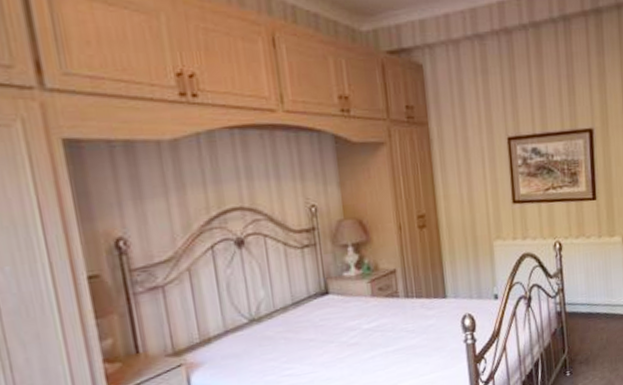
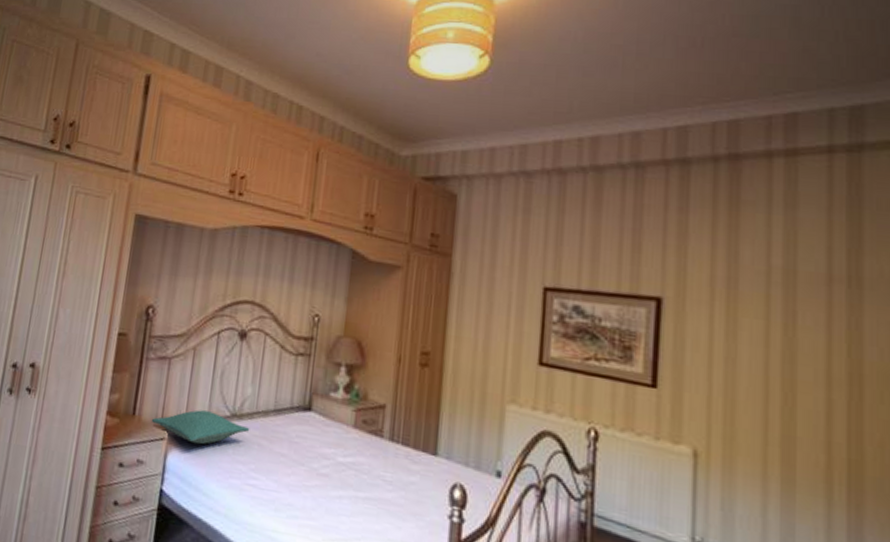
pillow: none [160,324,273,359] -> present [151,410,250,445]

